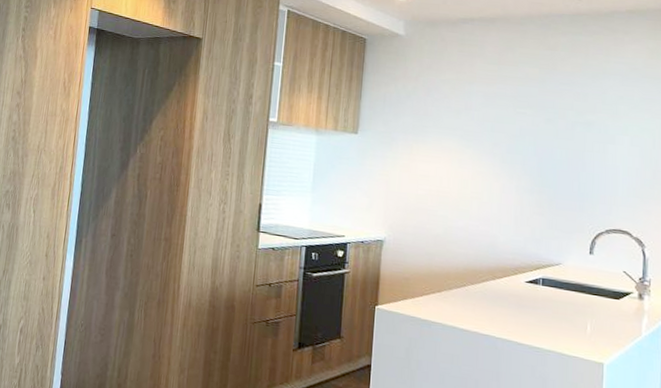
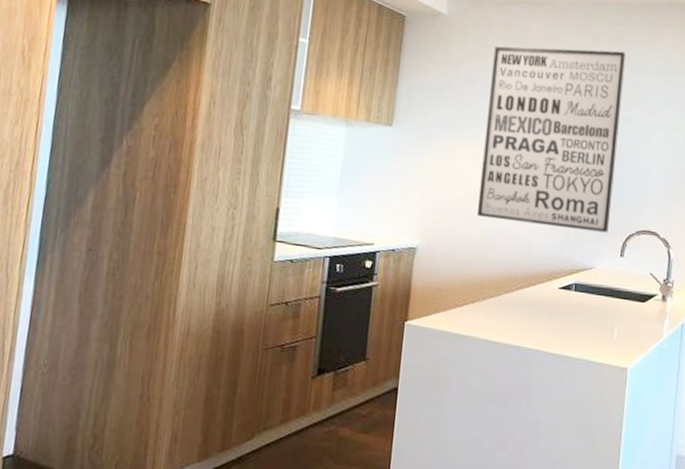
wall art: none [440,59,585,231] -> present [477,46,627,233]

